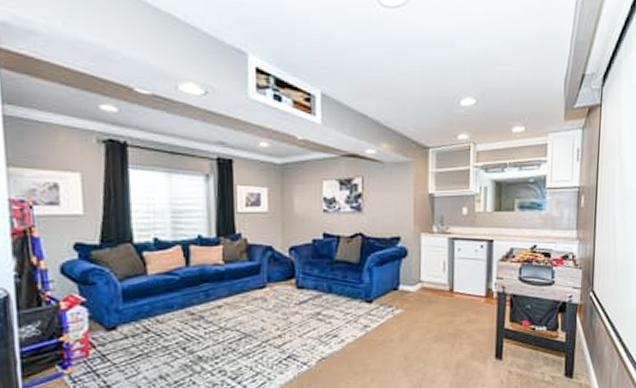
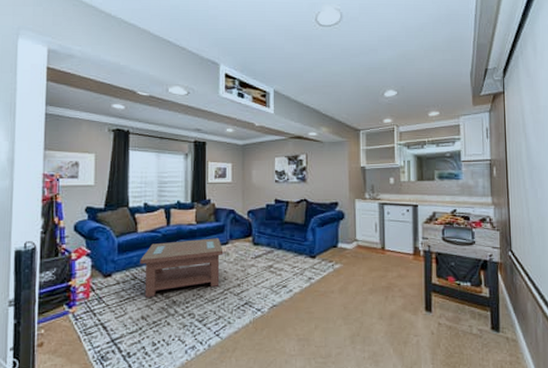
coffee table: none [153,281,260,354] -> present [140,238,224,298]

